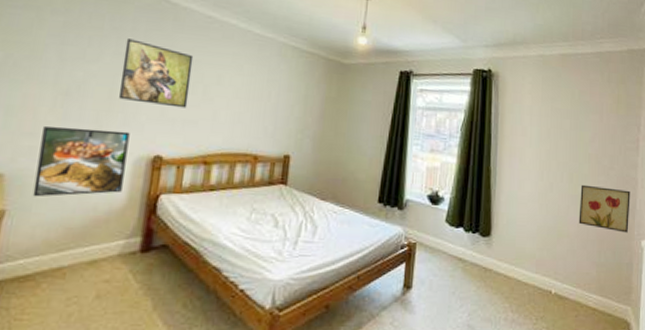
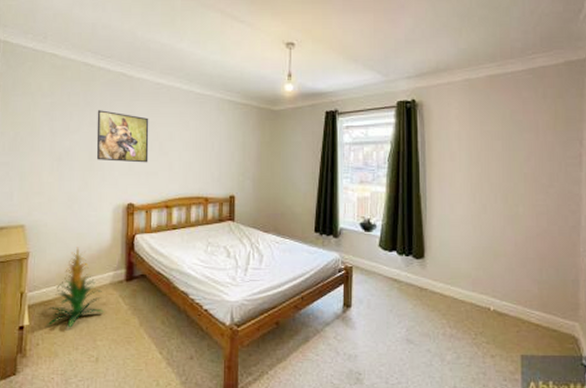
indoor plant: none [19,206,107,313] -> present [47,247,105,328]
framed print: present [32,126,130,197] -> none [46,185,108,241]
wall art: present [578,184,631,233] -> none [516,204,574,250]

